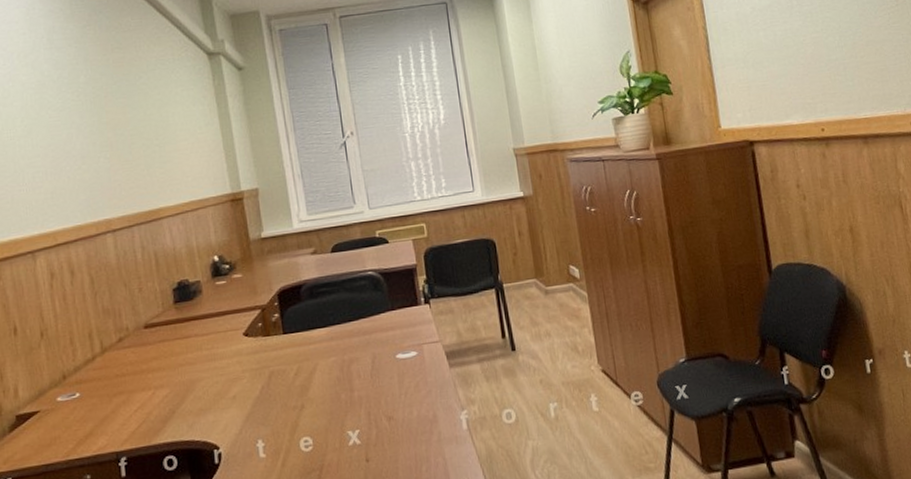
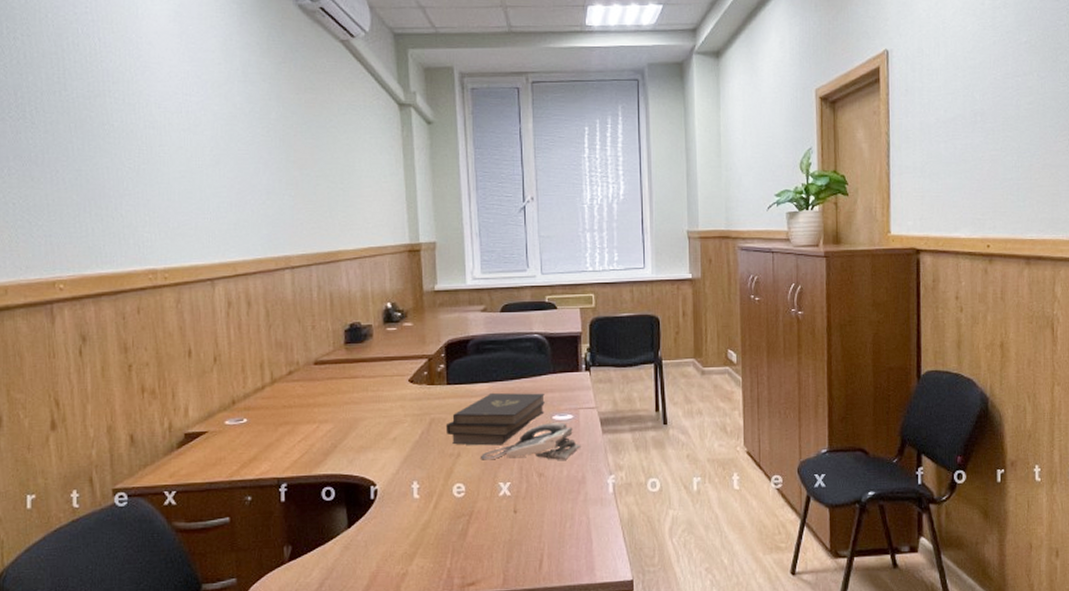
book: none [286,331,388,397] -> present [445,393,545,446]
telephone: none [326,360,429,409] -> present [481,423,581,460]

